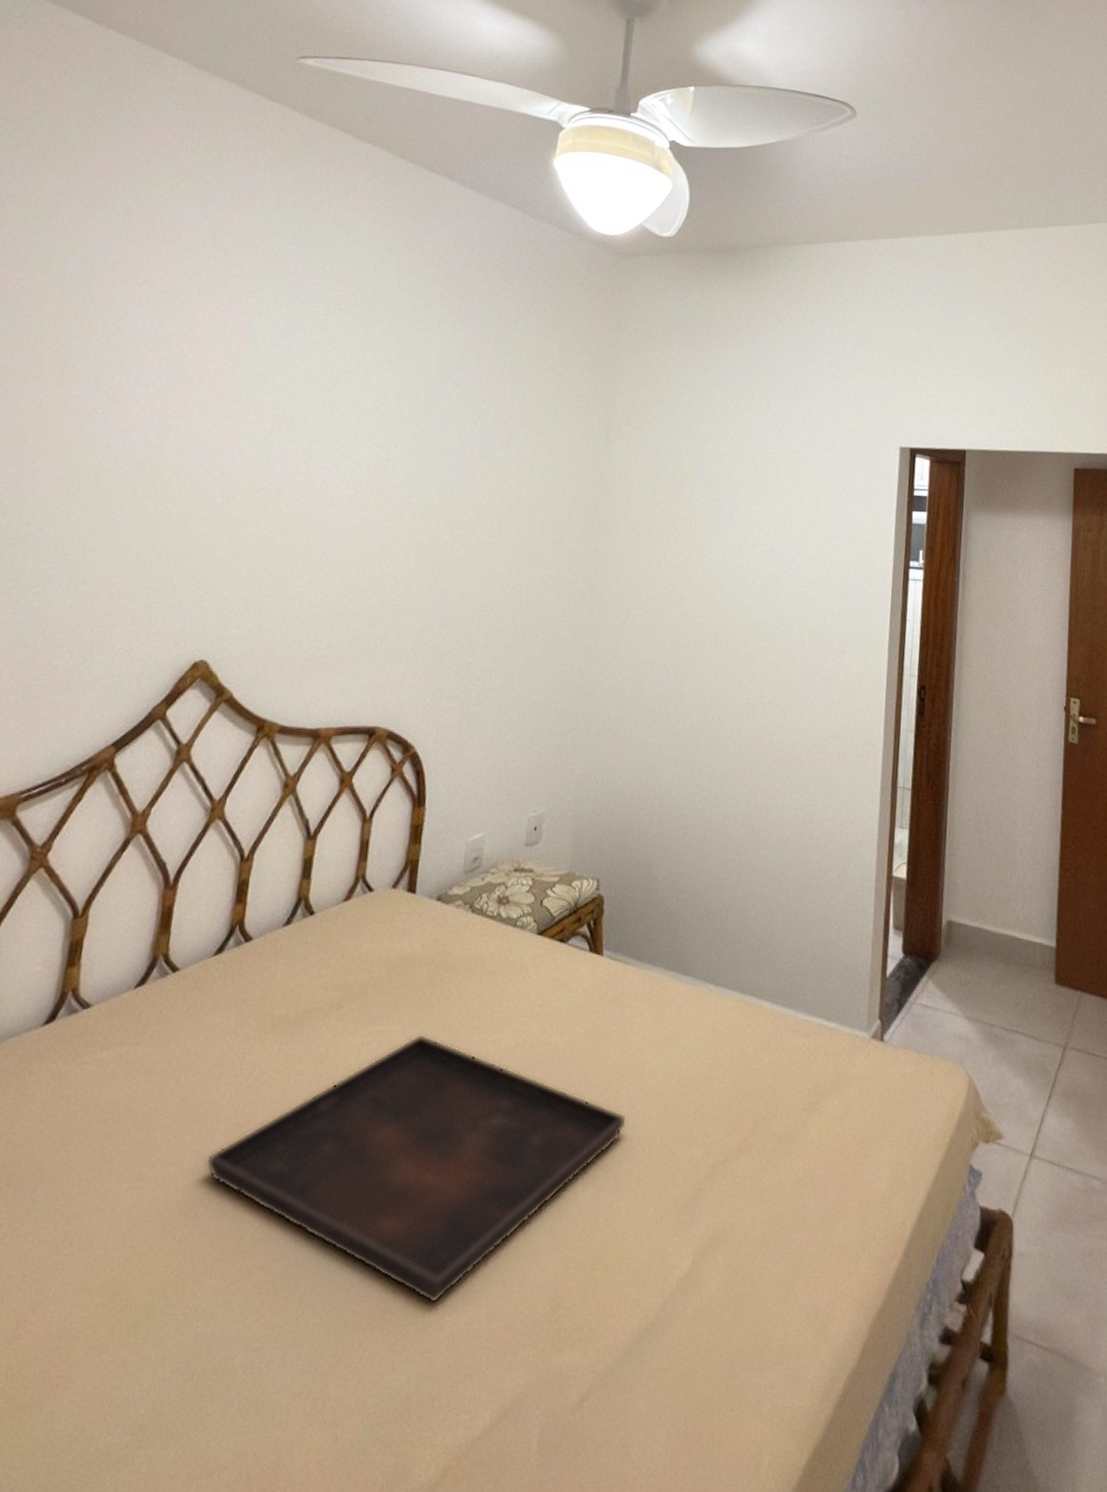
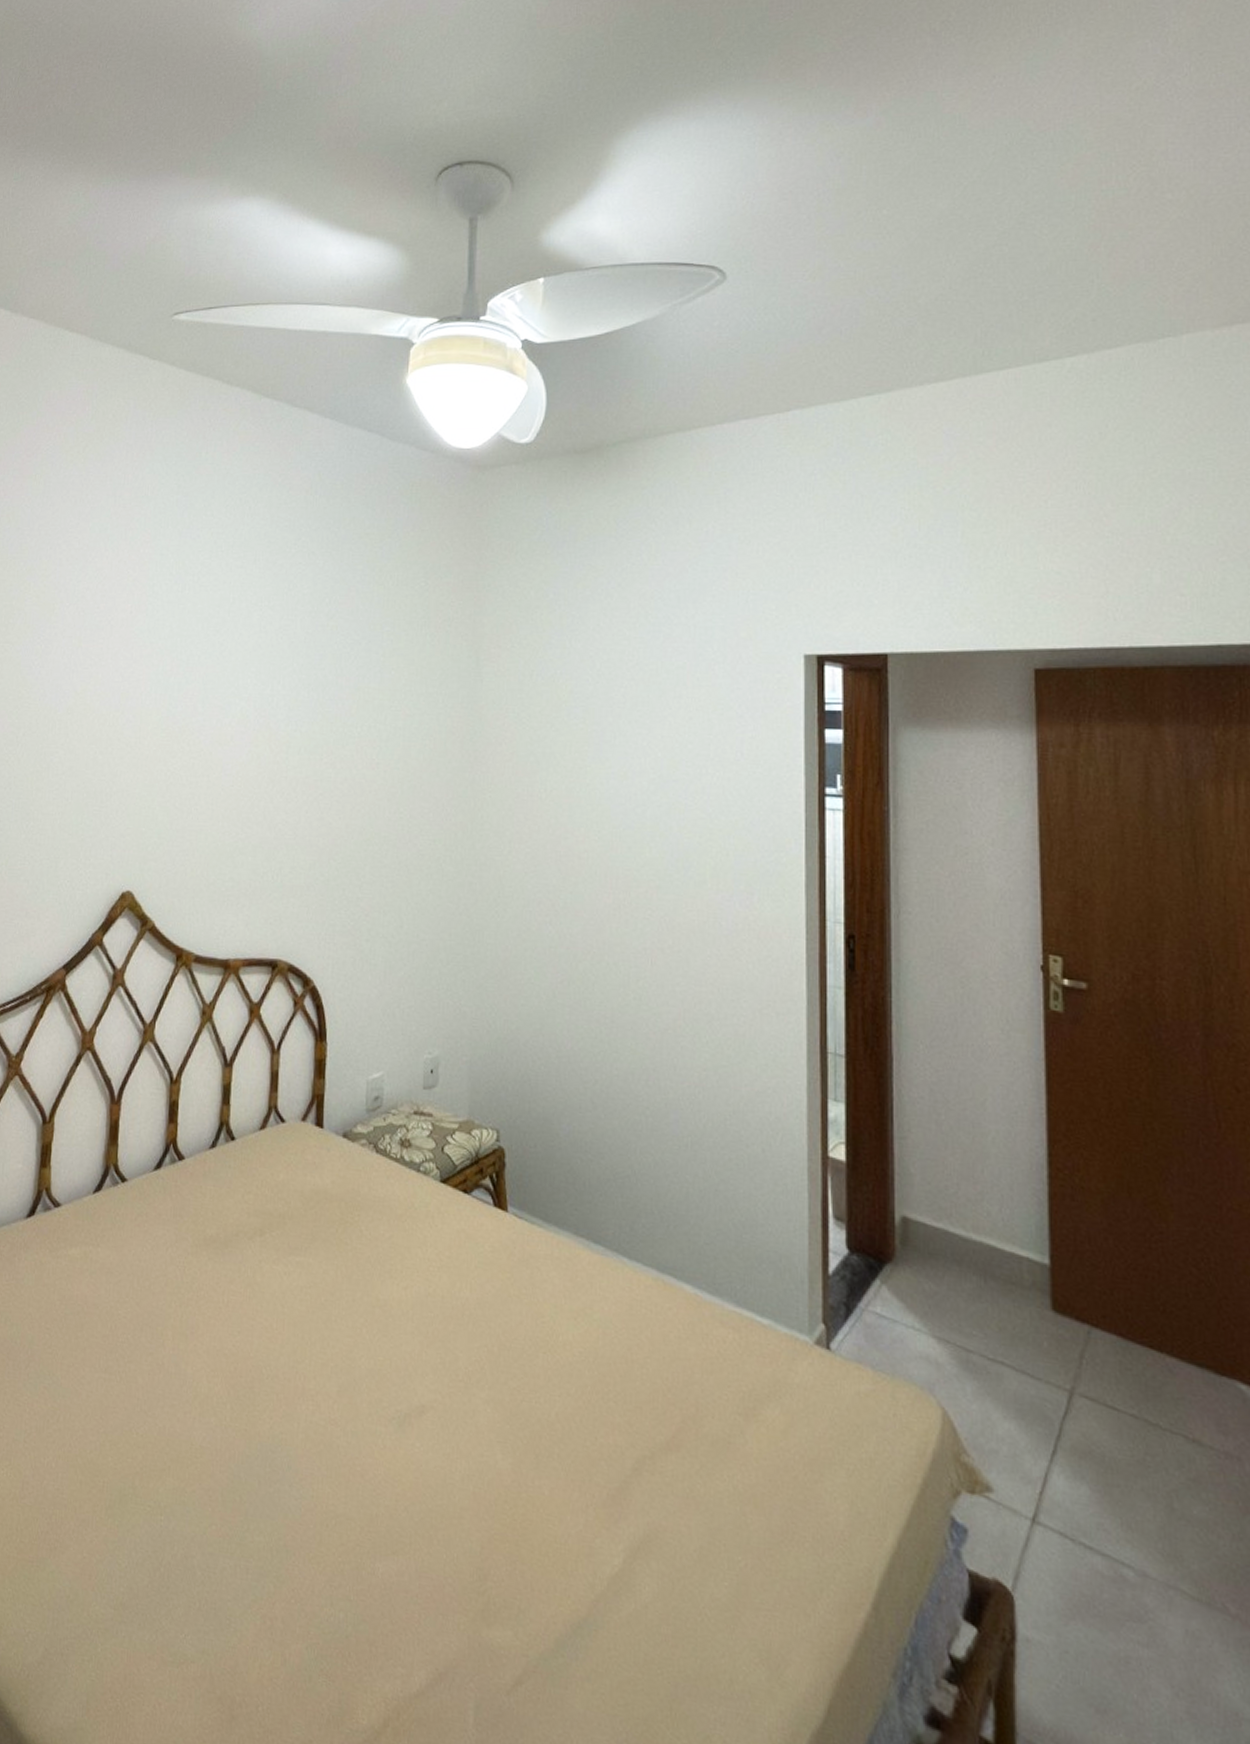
serving tray: present [205,1035,626,1303] -> none [158,1271,543,1547]

